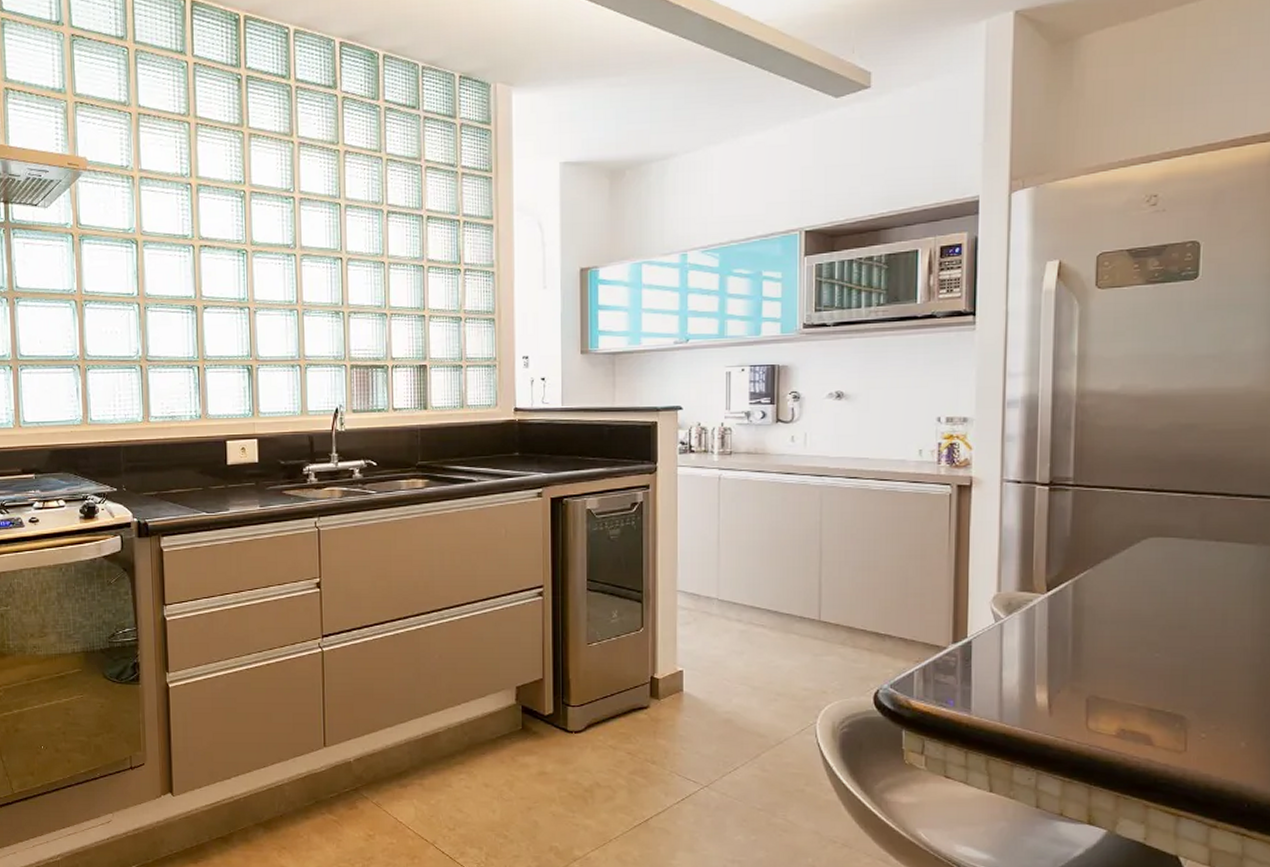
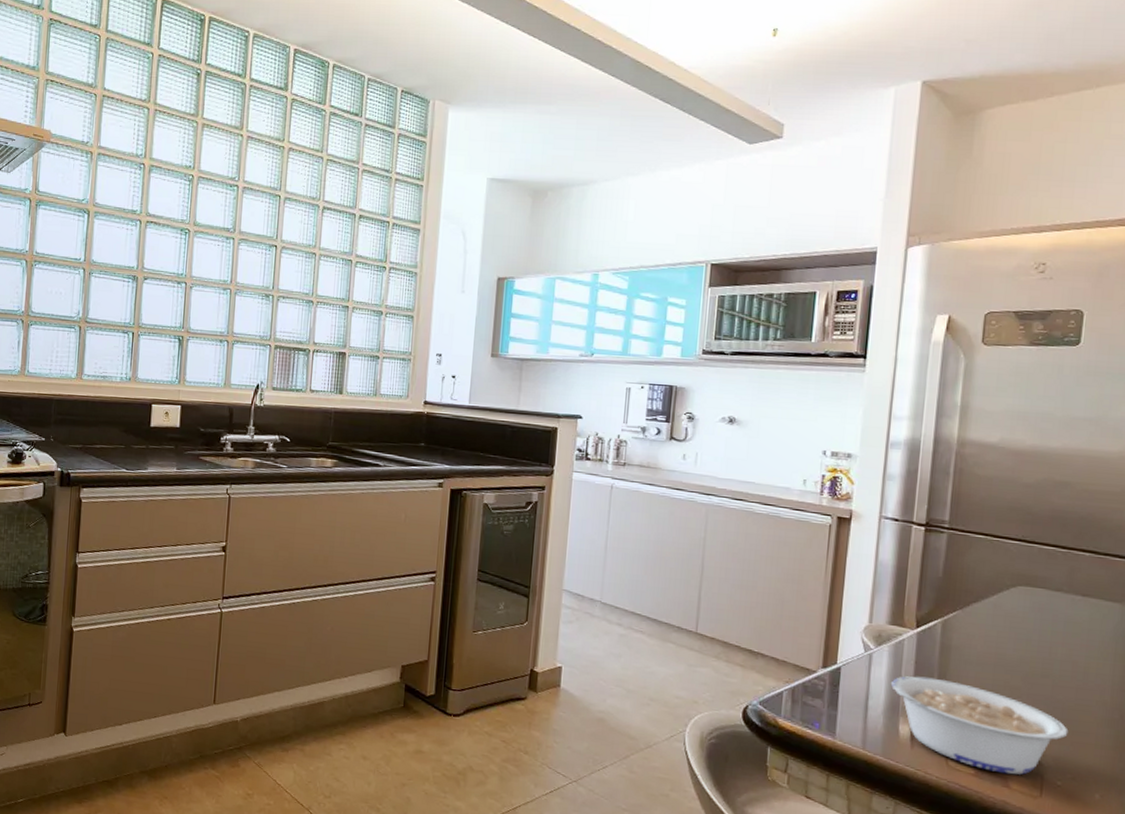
legume: none [1024,641,1210,732] -> present [890,676,1069,775]

